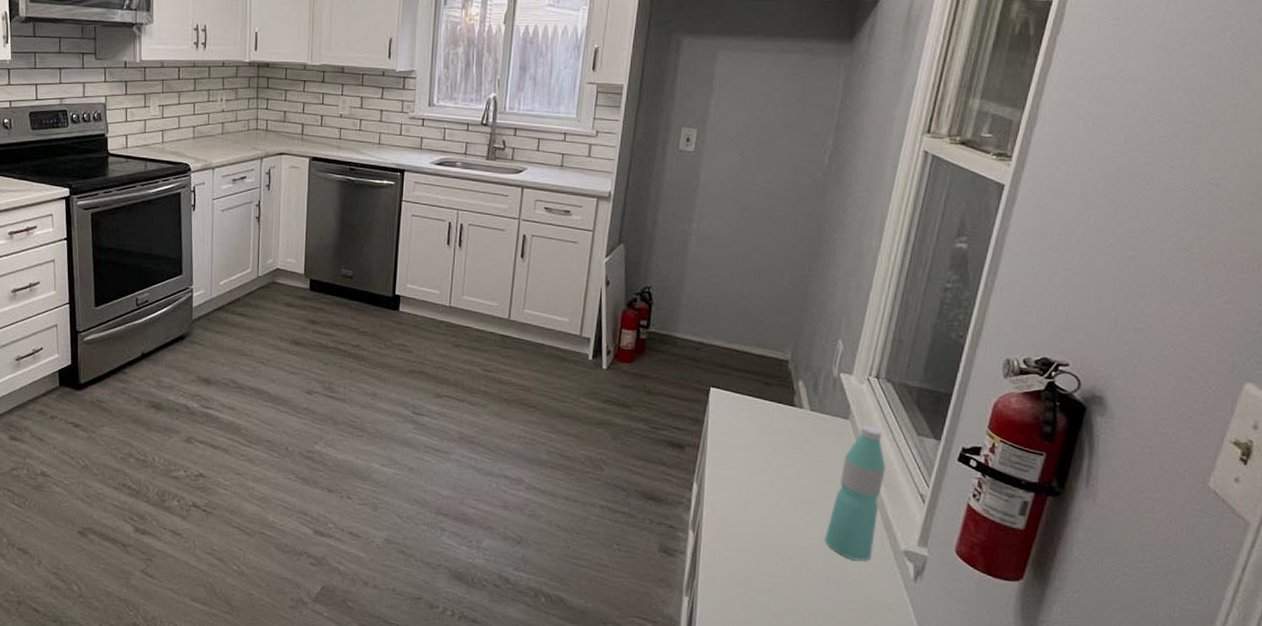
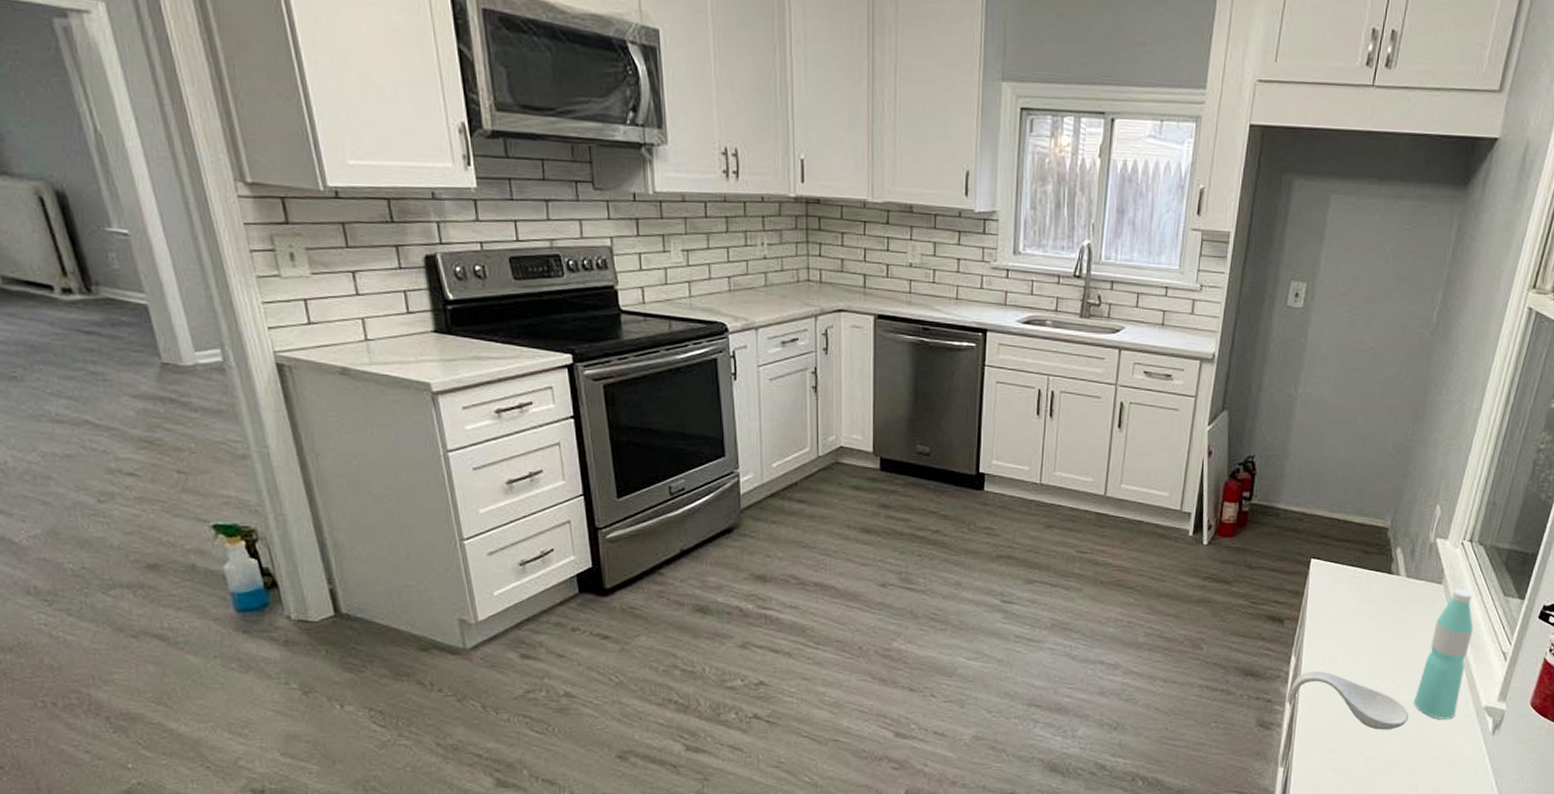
spoon rest: none [692,499,820,567] -> present [1288,670,1409,730]

